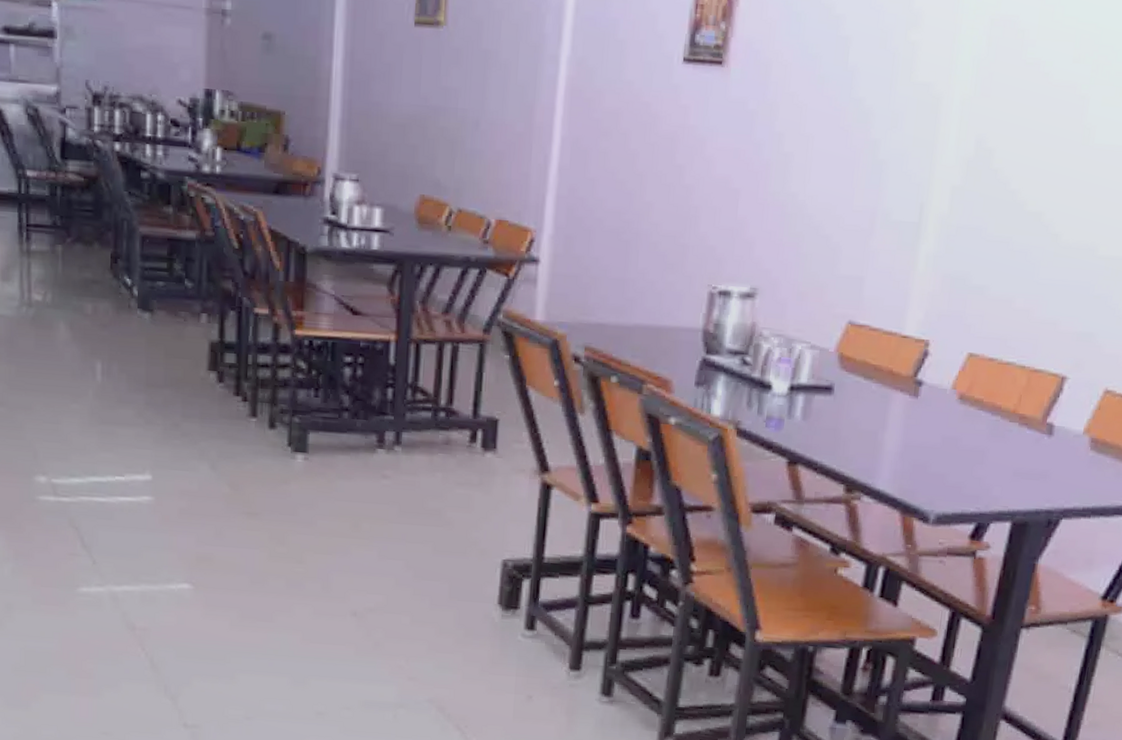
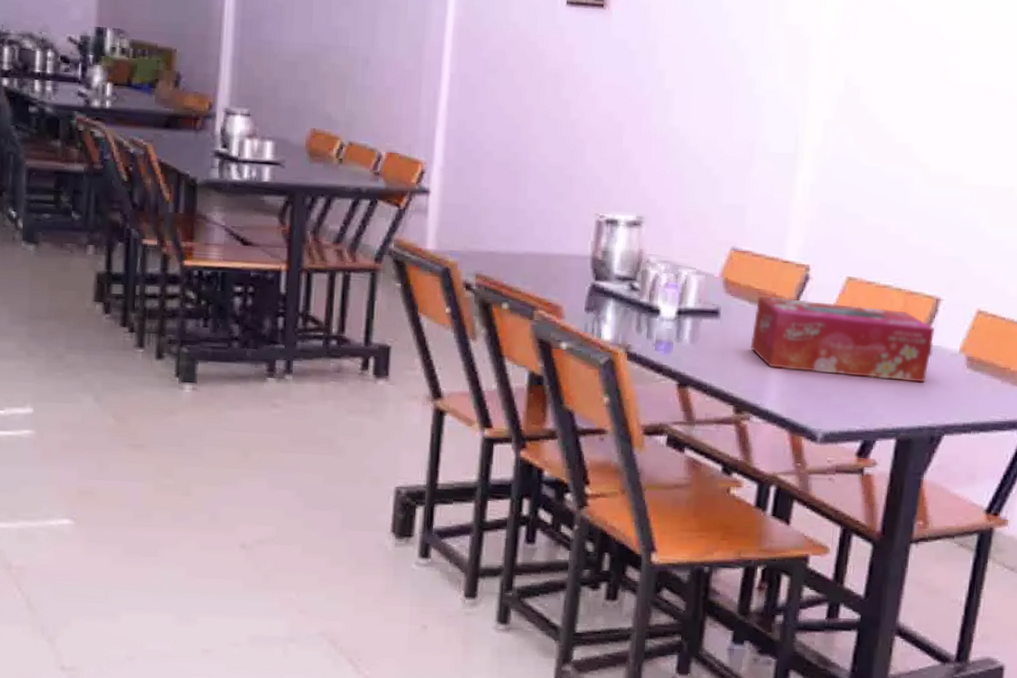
tissue box: none [863,373,1058,465] -> present [750,296,935,383]

